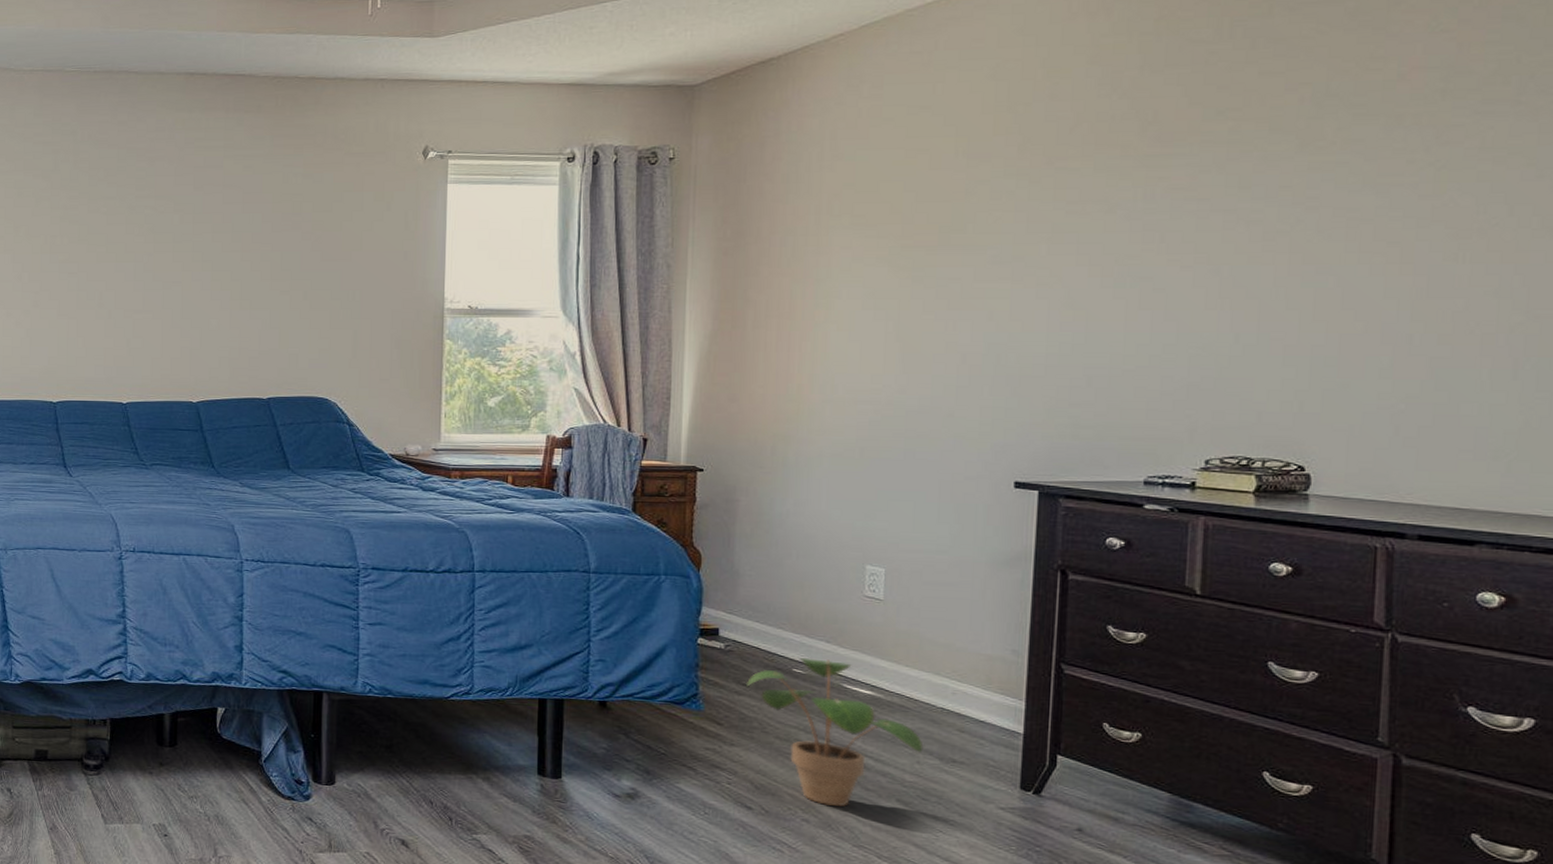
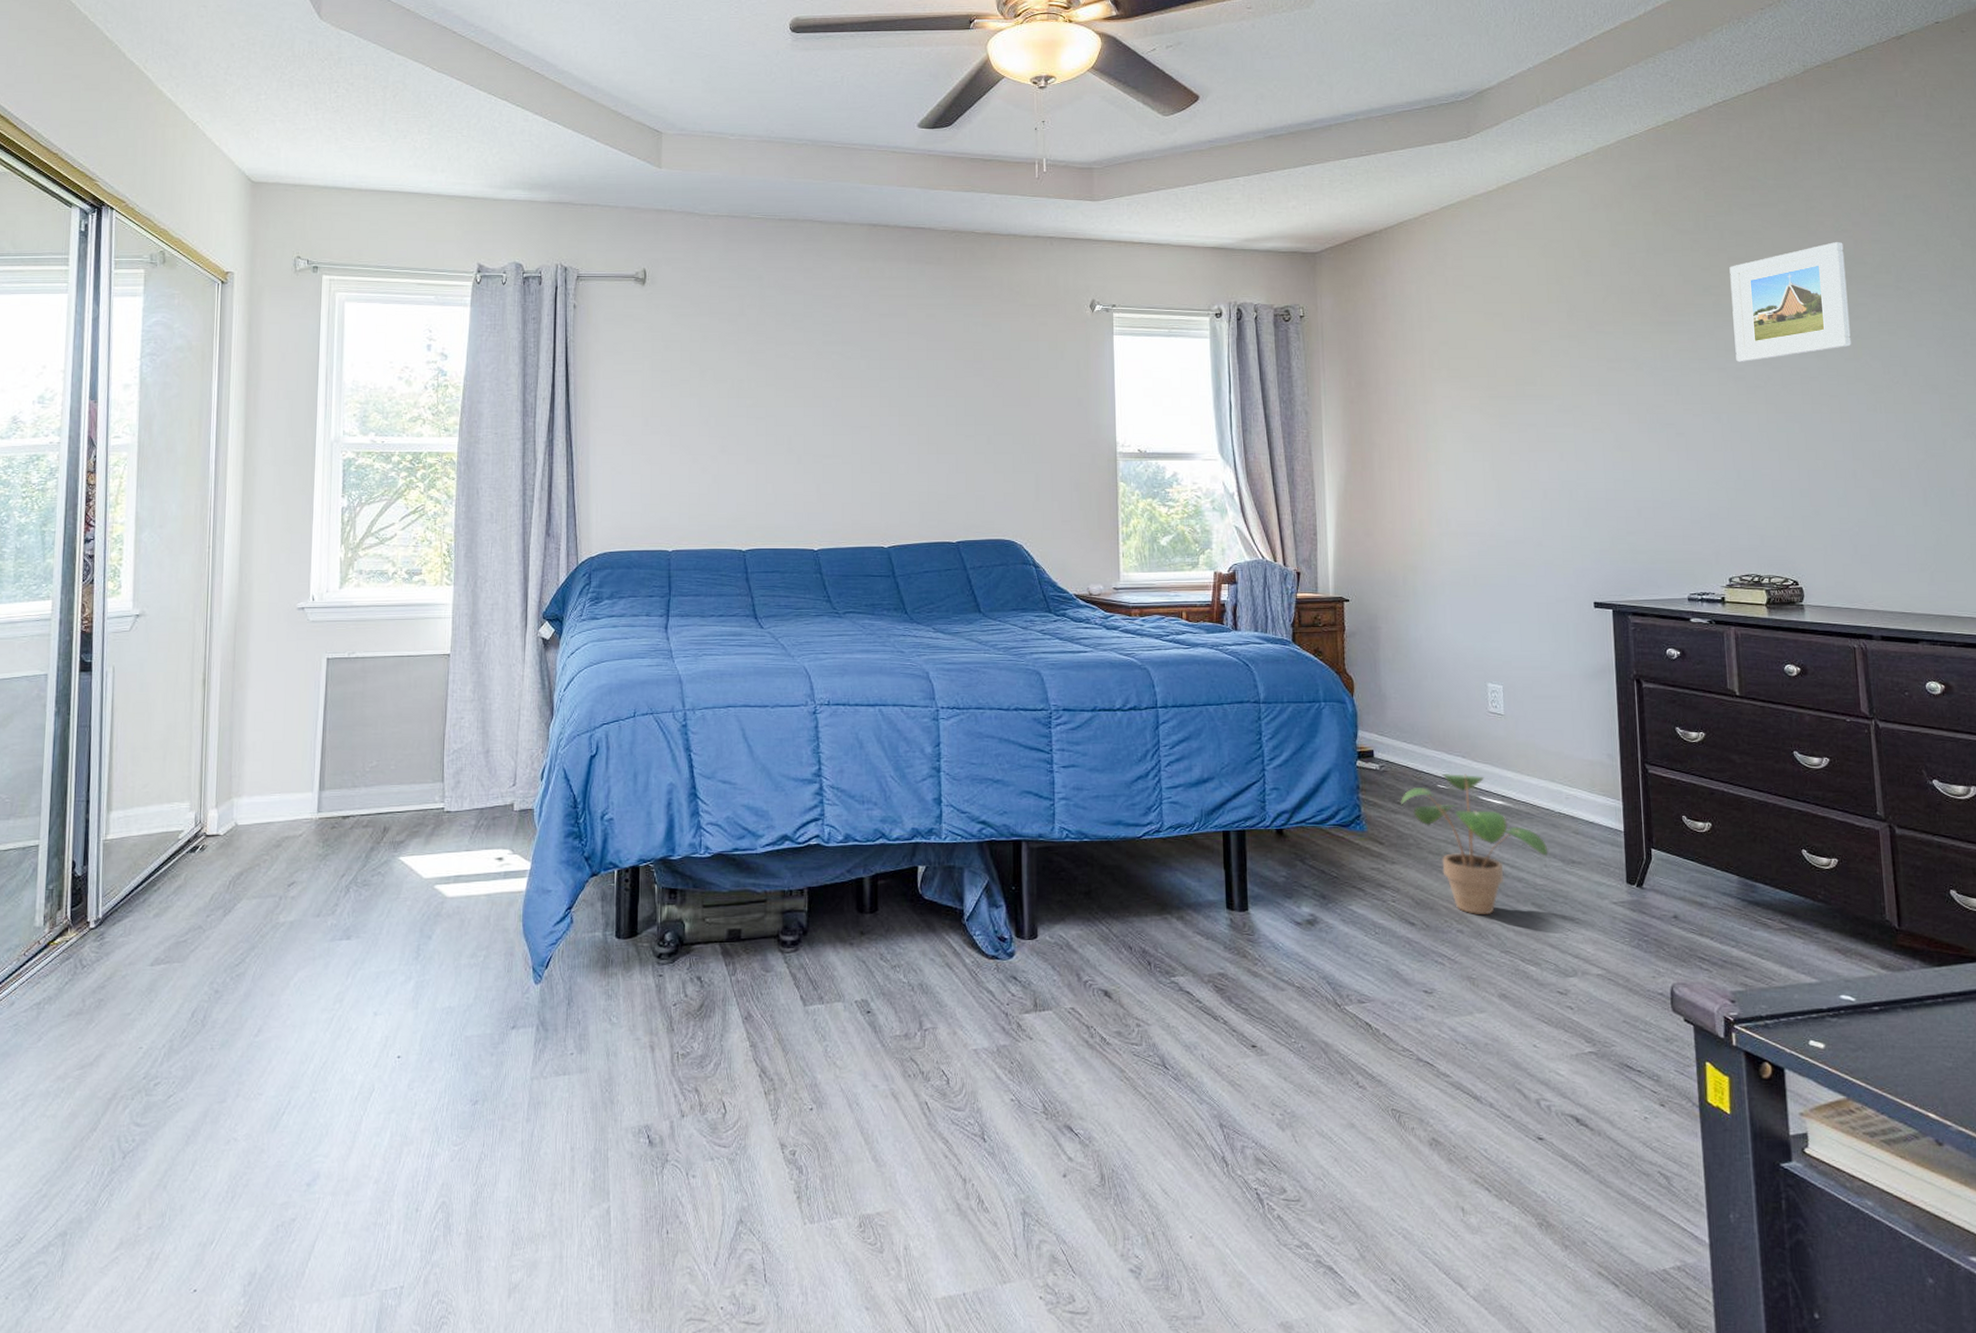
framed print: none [1253,46,1440,202] -> present [1729,242,1851,362]

